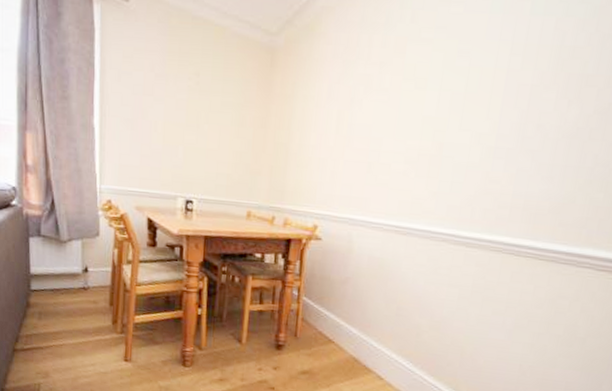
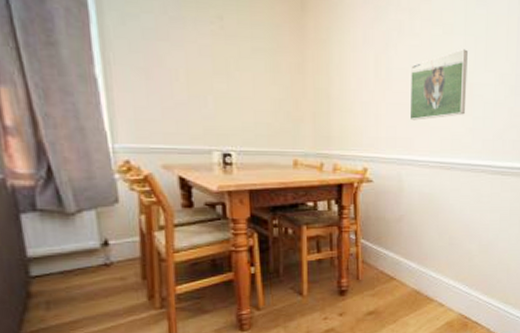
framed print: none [367,105,441,180] -> present [409,49,468,121]

